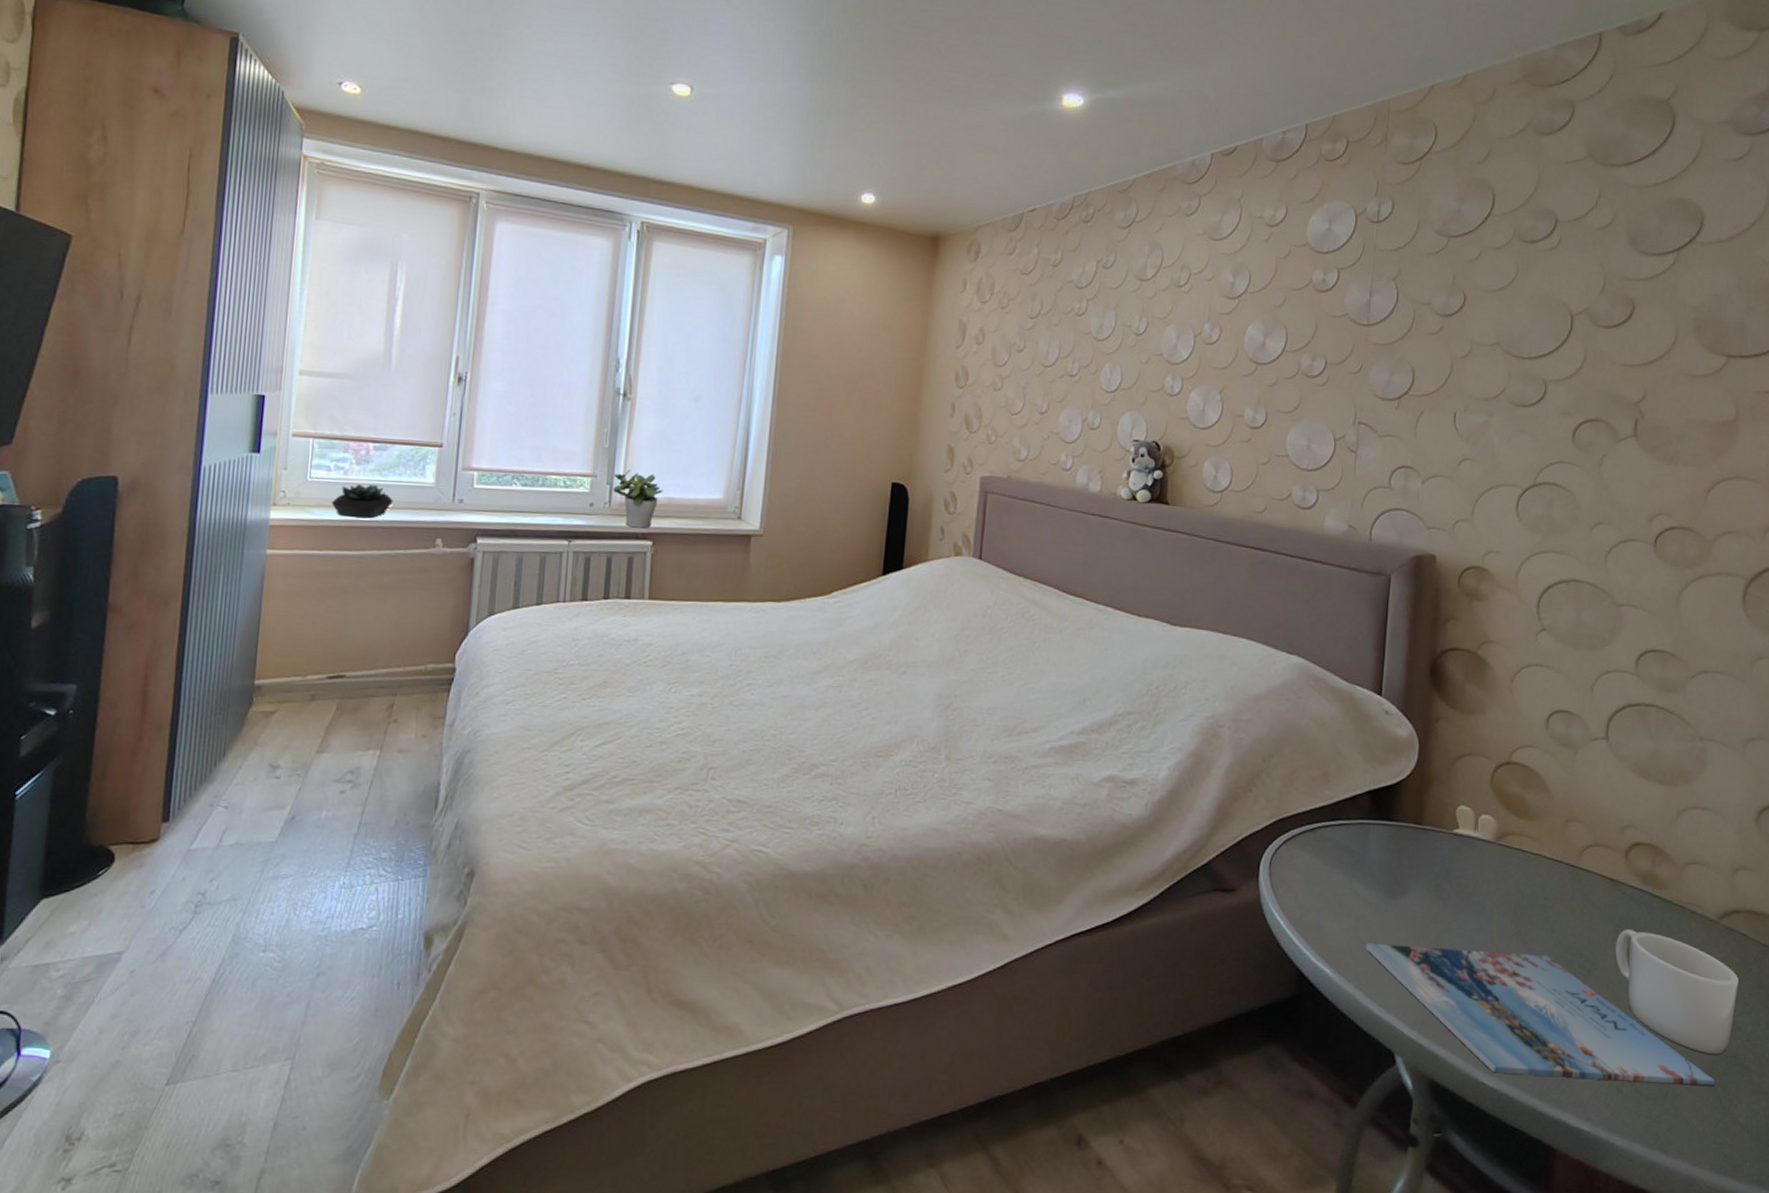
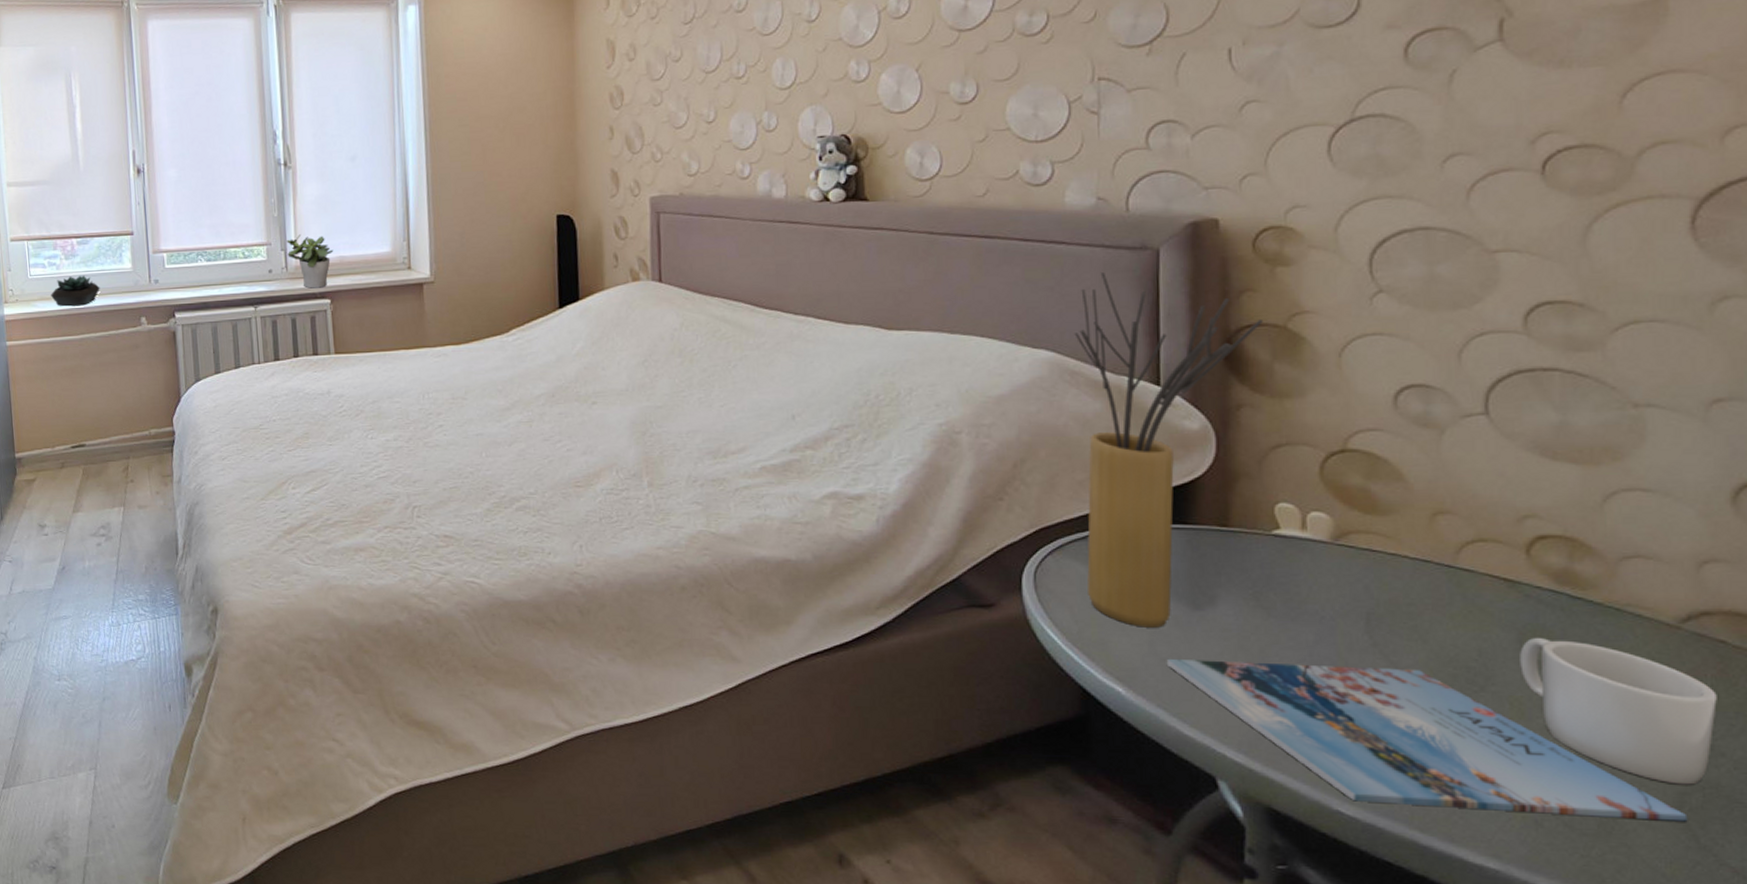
vase: none [1311,592,1460,914] -> present [1074,273,1263,628]

